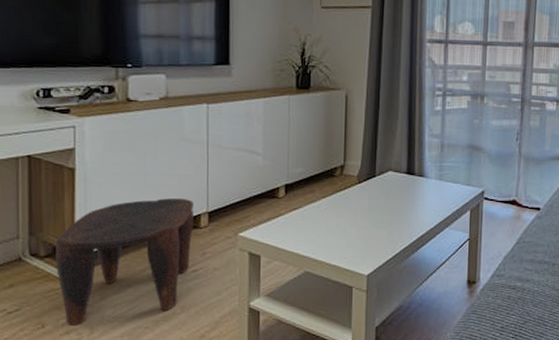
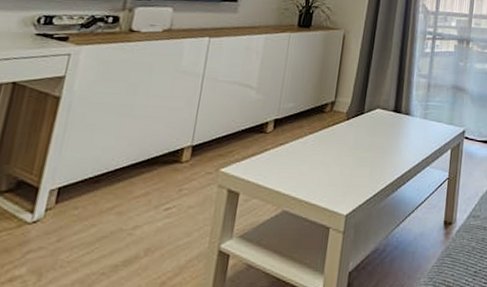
stool: present [55,198,193,327] -> none [12,130,179,273]

